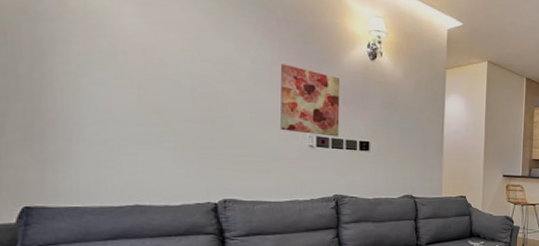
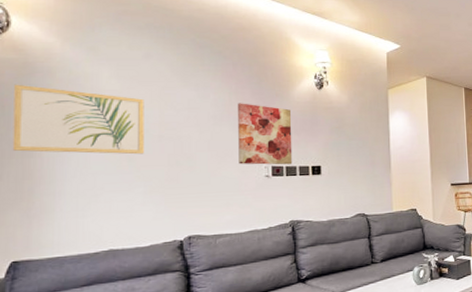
wall art: none [18,9,174,107] -> present [12,84,144,155]

